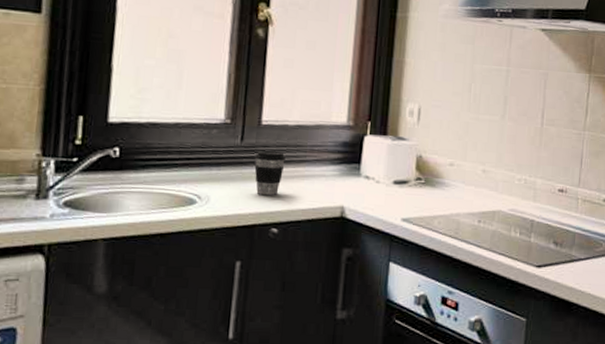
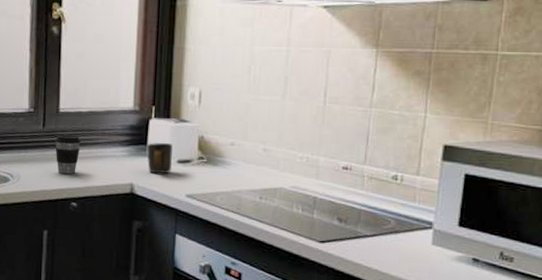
mug: none [359,161,389,196] -> present [146,142,173,174]

